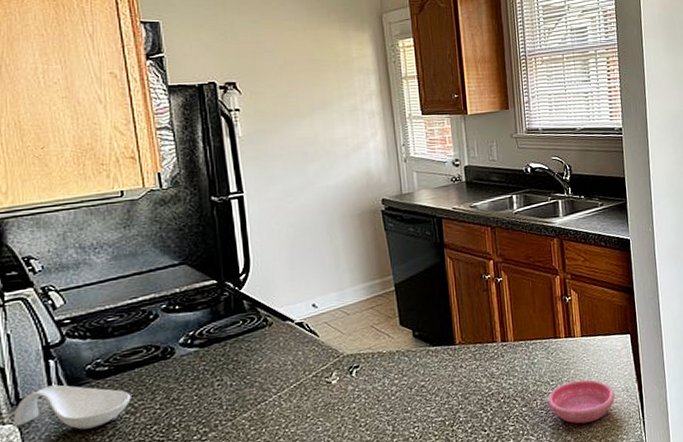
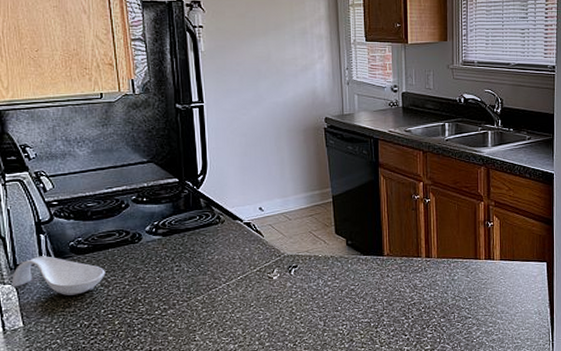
saucer: present [547,379,615,424] -> none [464,299,527,339]

